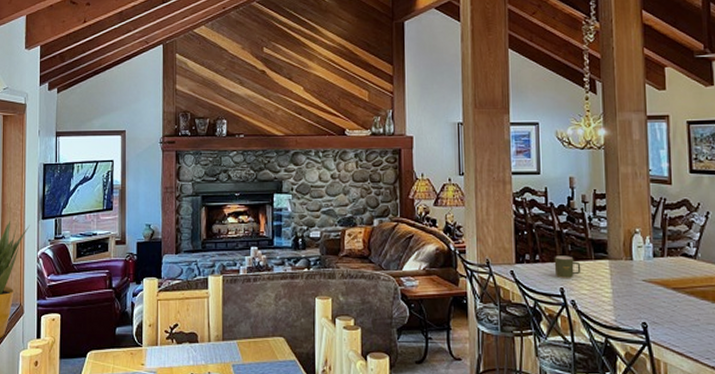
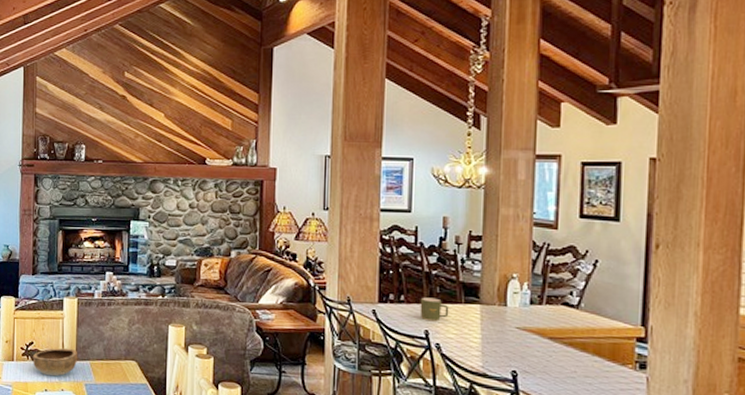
bowl: none [177,328,225,359] -> present [32,348,78,377]

